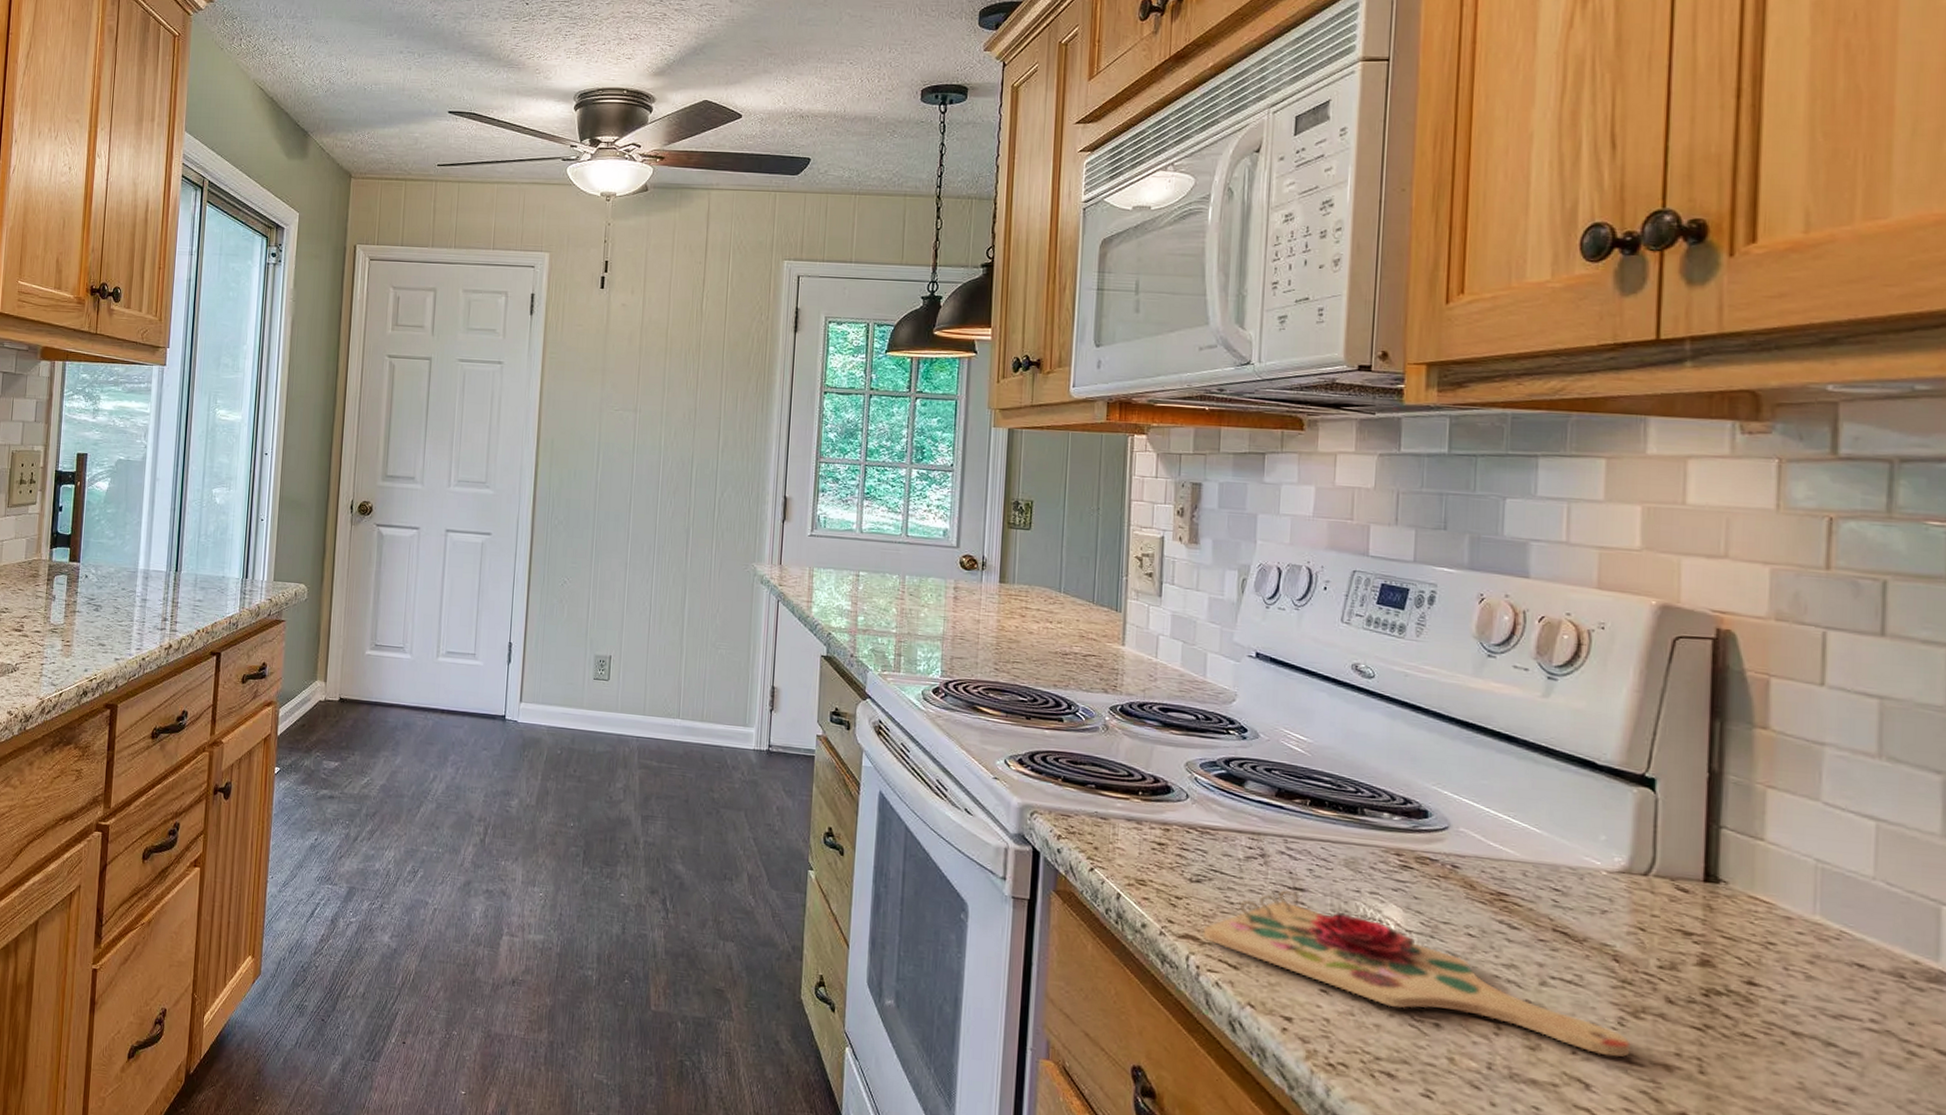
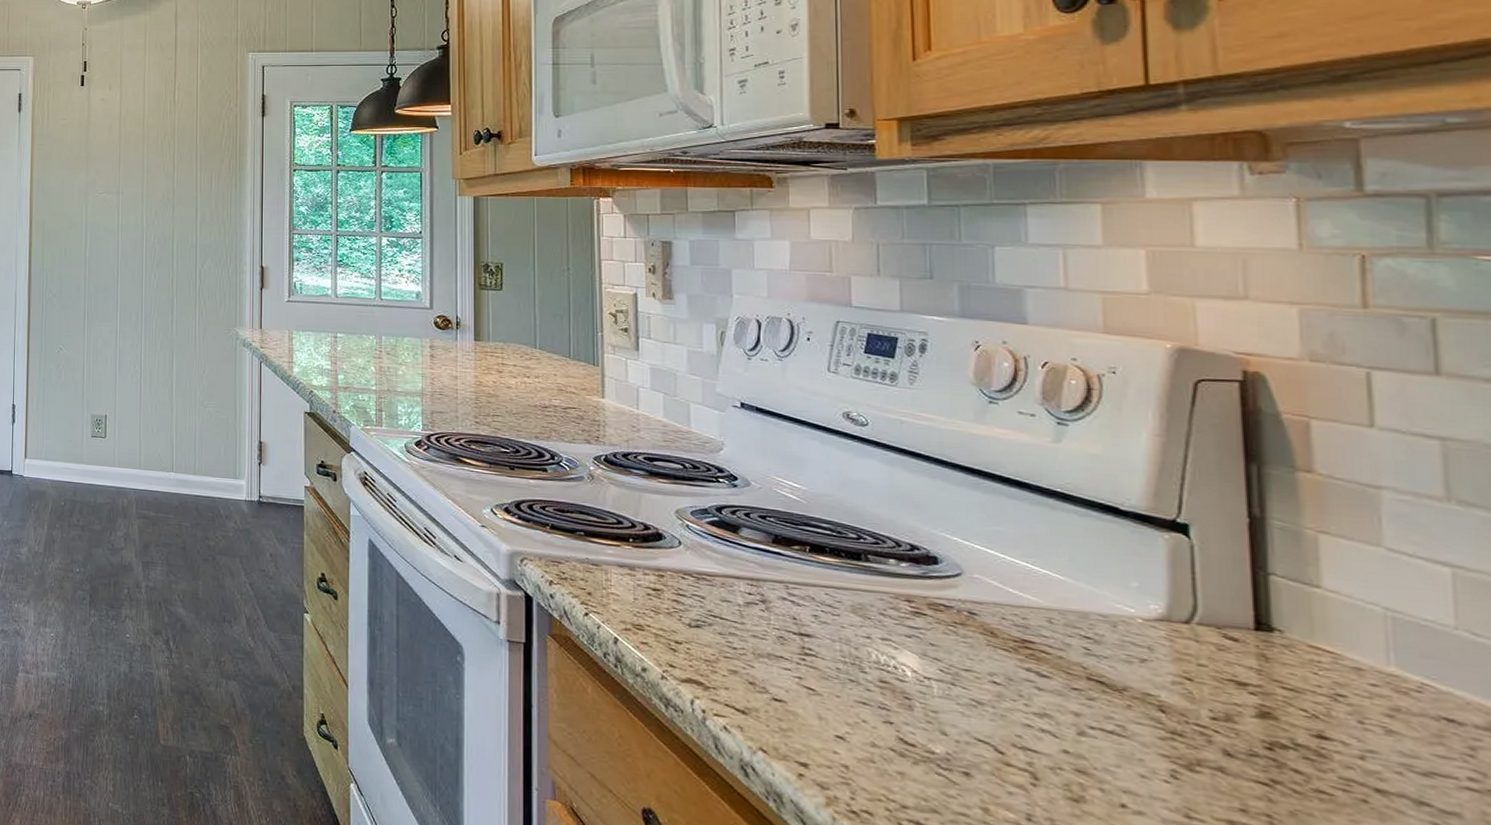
cutting board: present [1203,890,1631,1057] -> none [706,636,1188,812]

